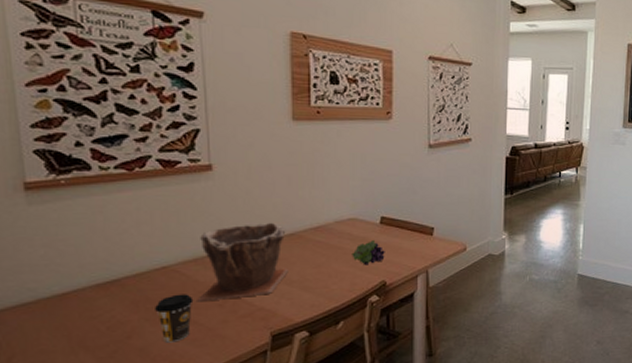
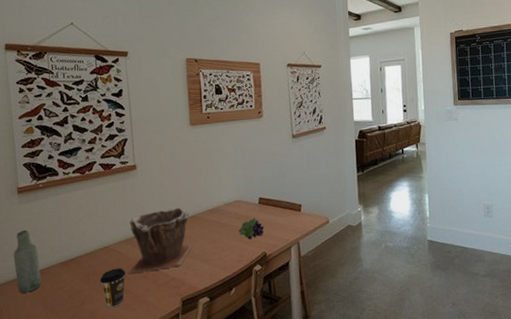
bottle: none [17,240,65,323] -> present [13,230,42,293]

